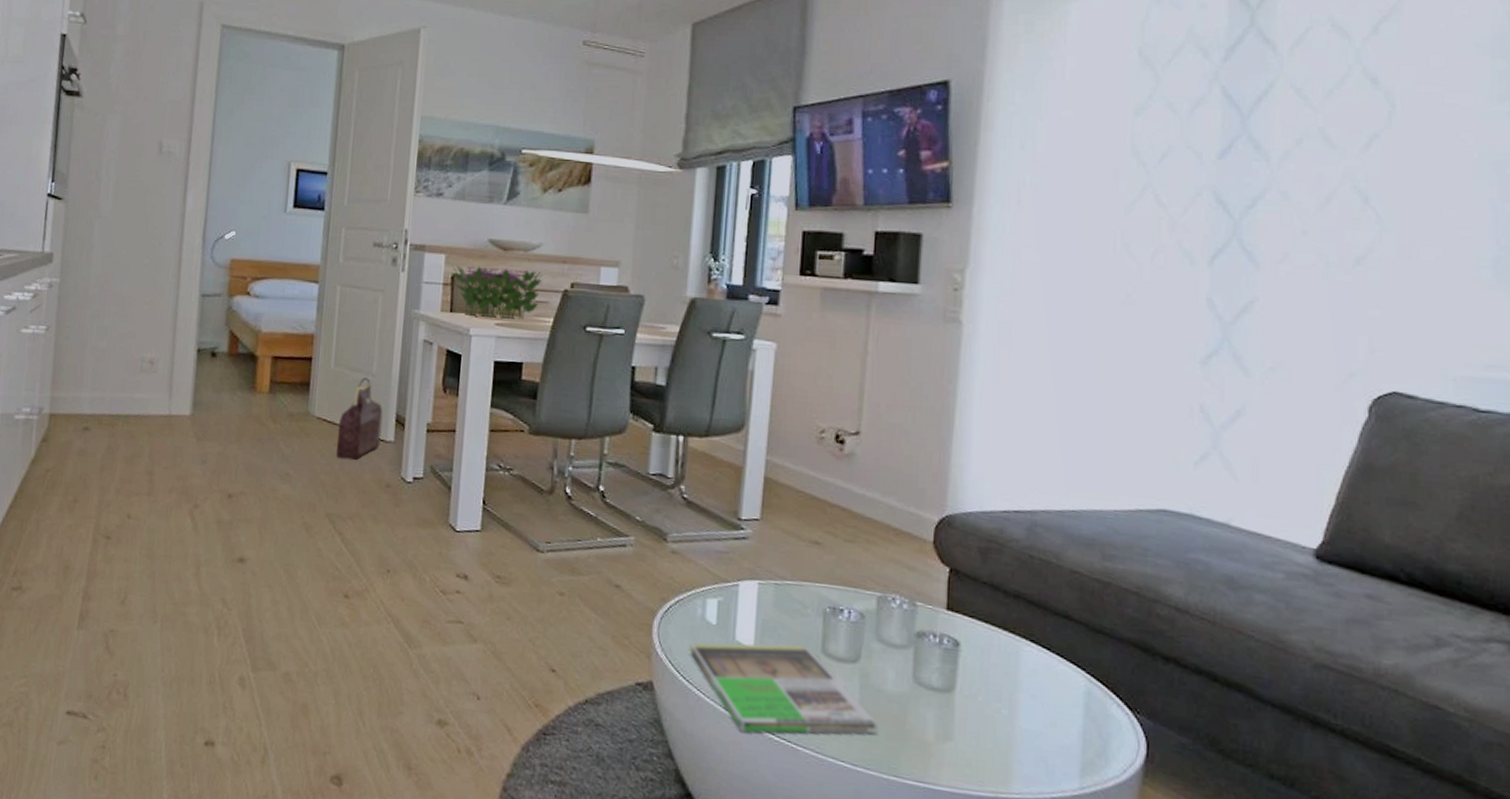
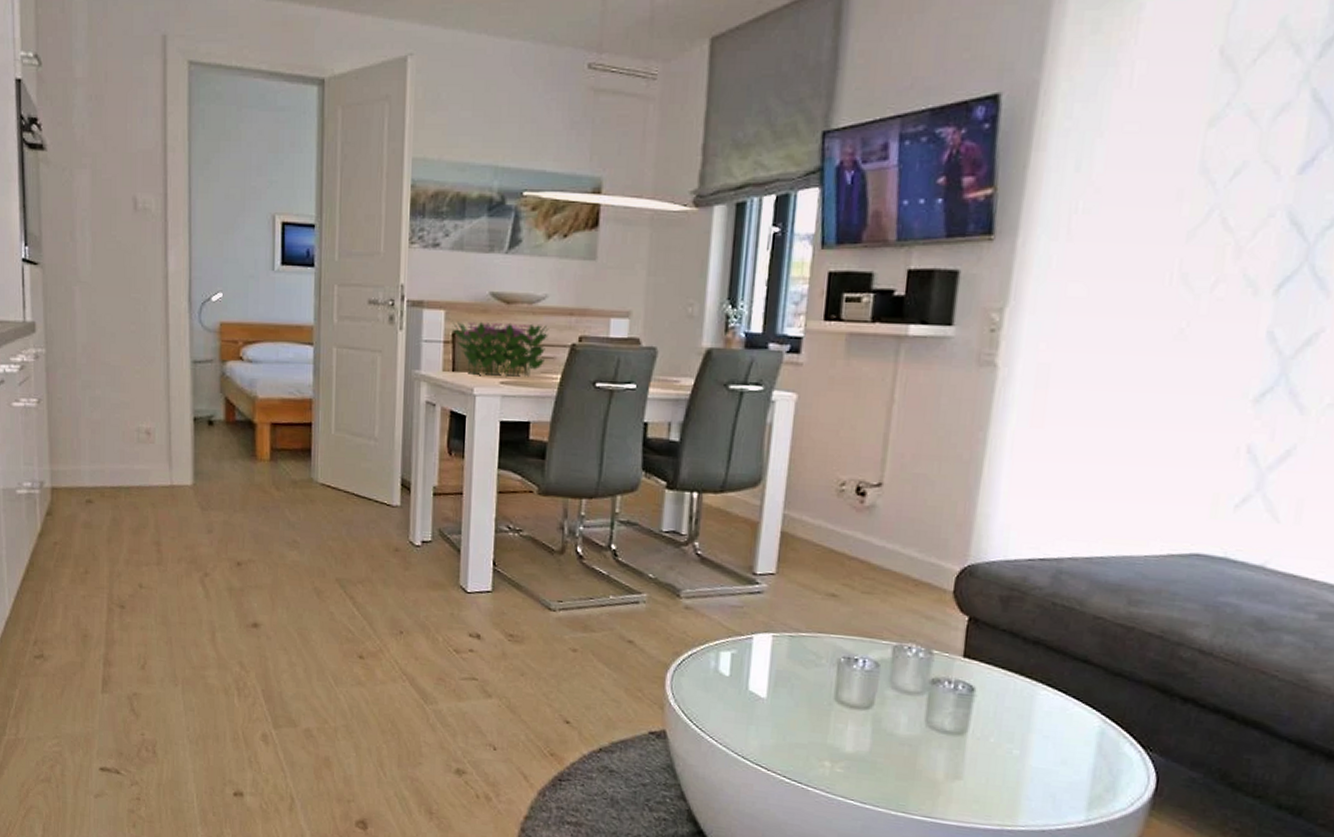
handbag: present [336,377,383,460] -> none [342,442,388,525]
magazine: present [688,642,878,735] -> none [700,692,888,776]

